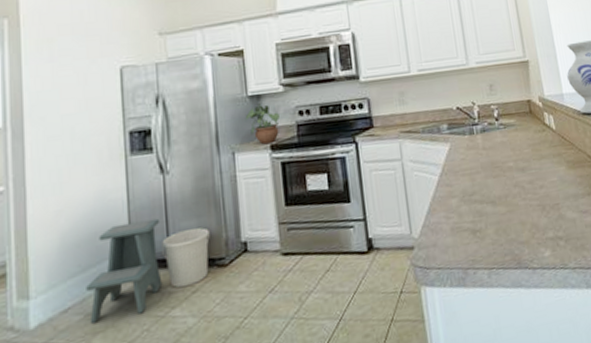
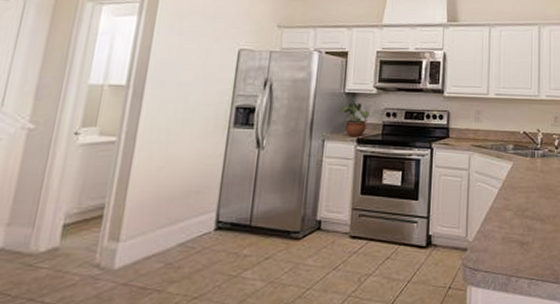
step stool: present [86,218,163,324] -> none [168,187,249,272]
bucket: present [162,227,210,289] -> none [245,202,290,253]

